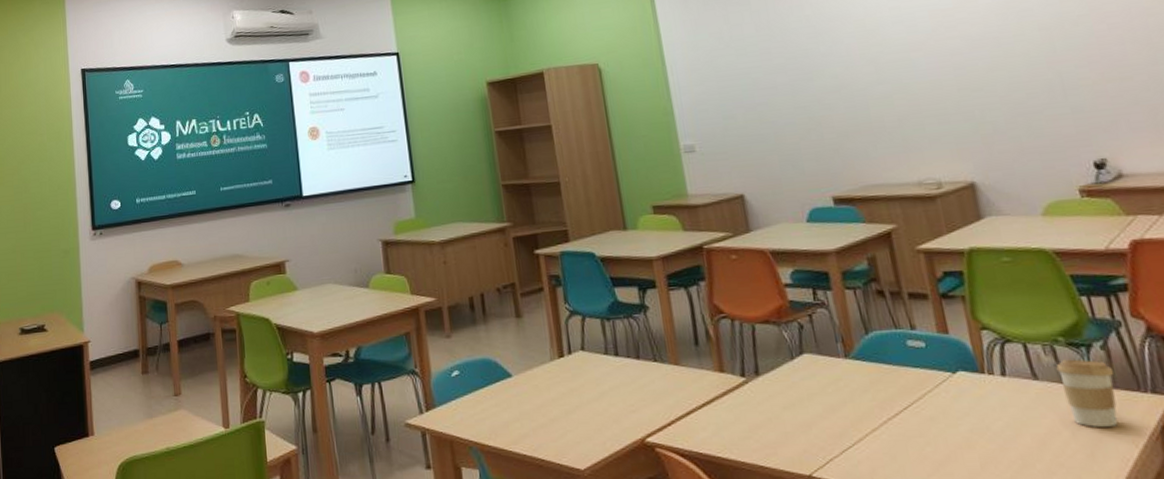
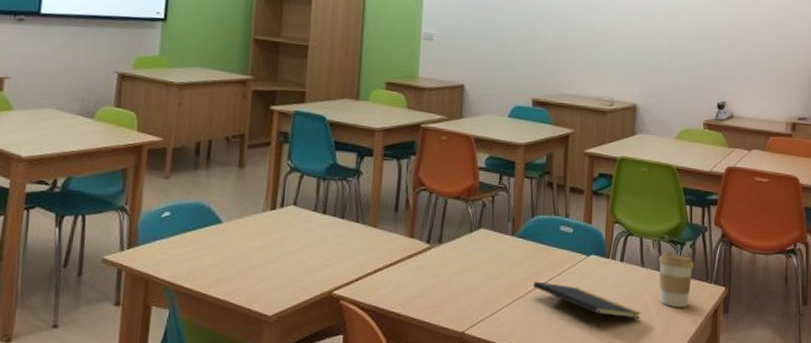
notepad: none [887,409,1050,460] -> present [534,281,641,327]

